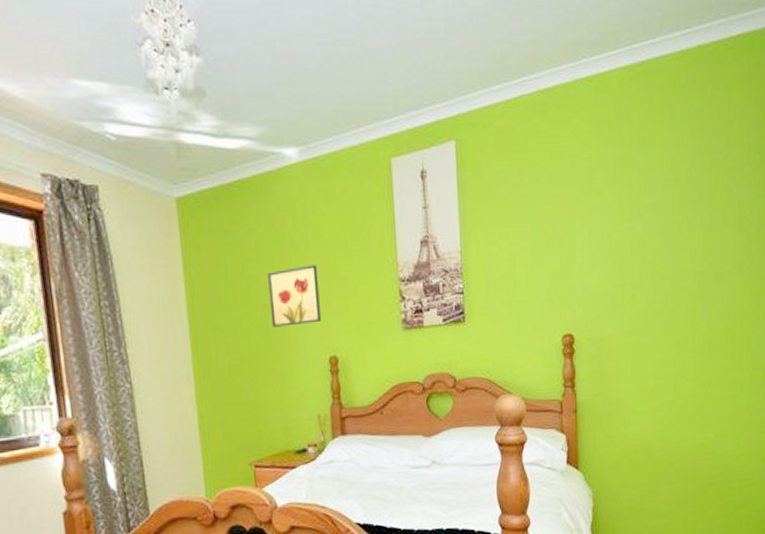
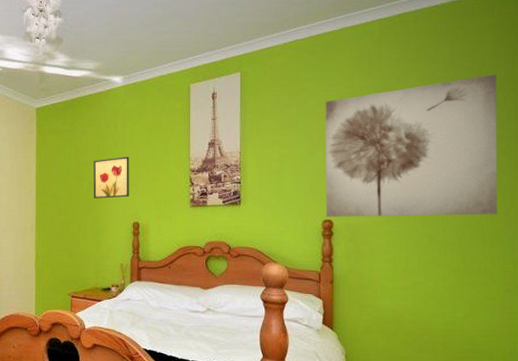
wall art: none [560,141,747,330] -> present [325,74,498,217]

